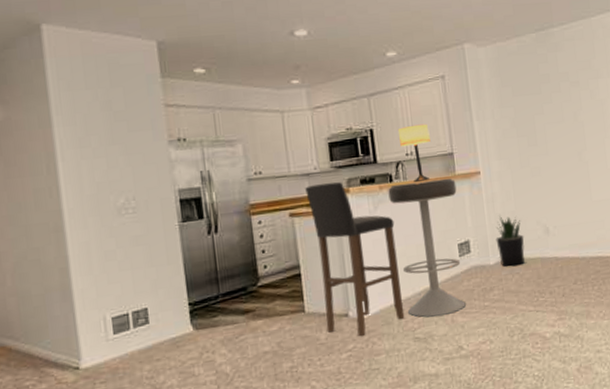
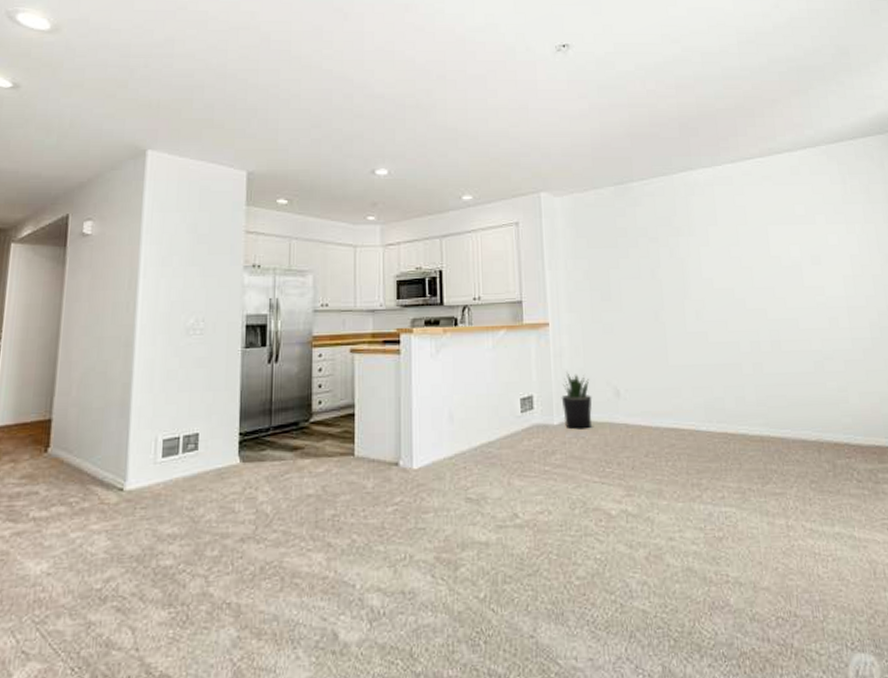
bar stool: present [305,181,405,336] -> none [369,320,458,489]
bar stool: present [388,178,466,318] -> none [452,327,524,476]
table lamp: present [397,124,430,183] -> none [467,269,499,329]

